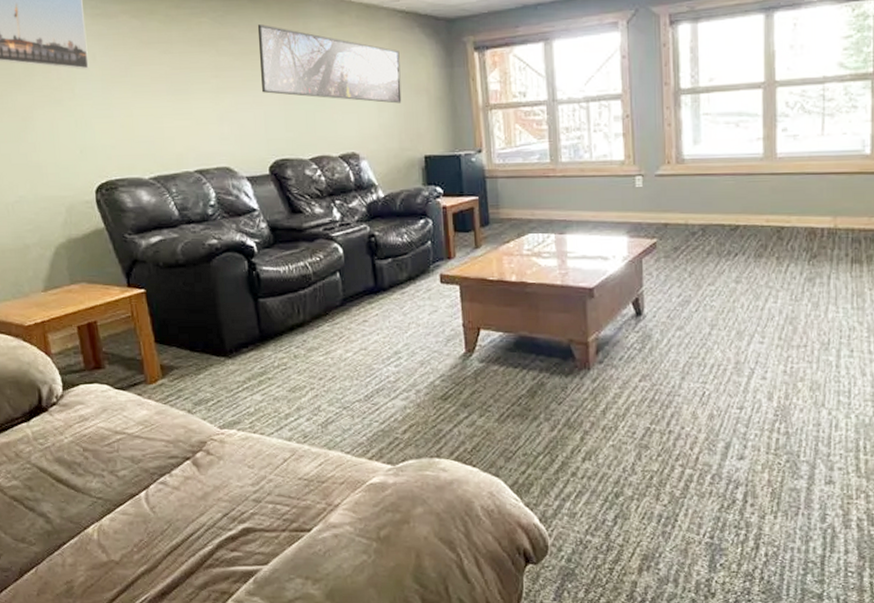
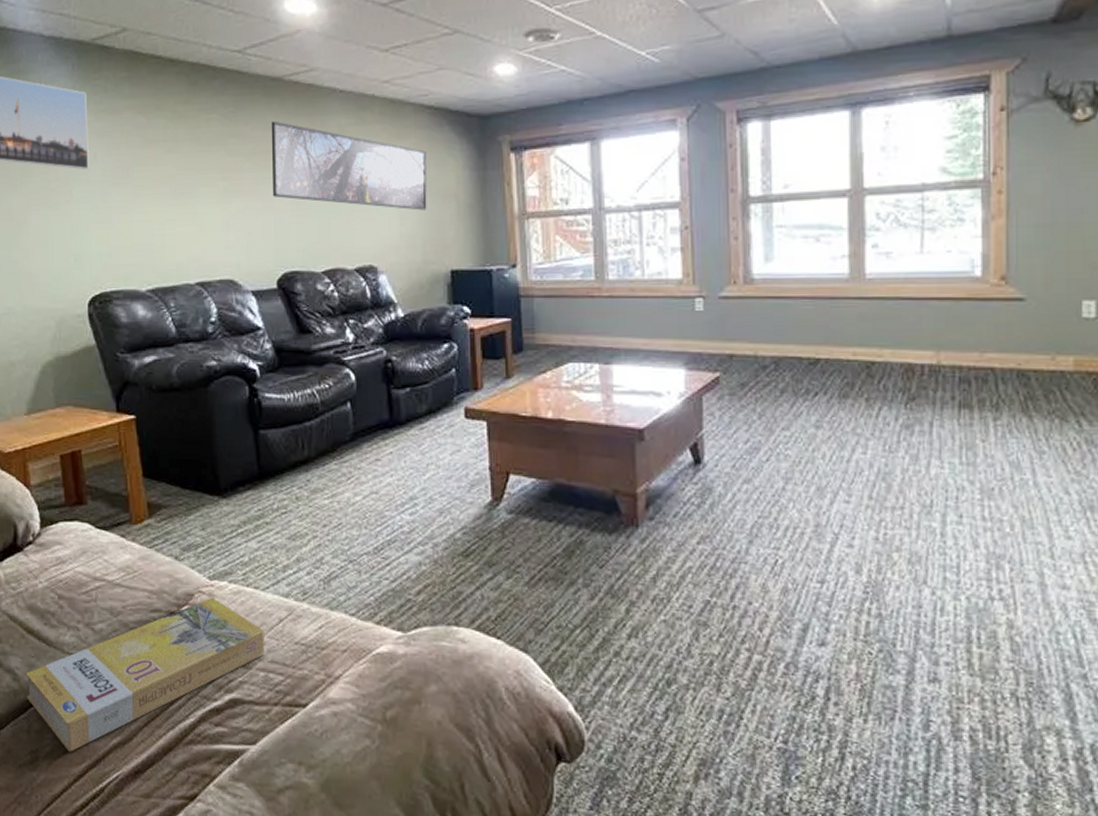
book: none [57,443,272,581] -> present [25,597,265,752]

